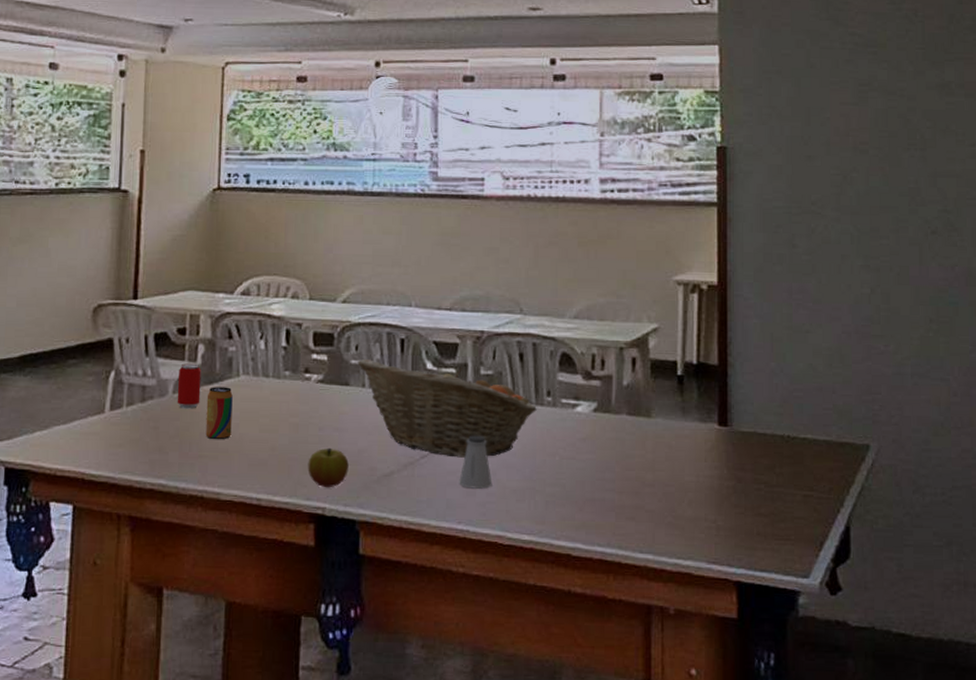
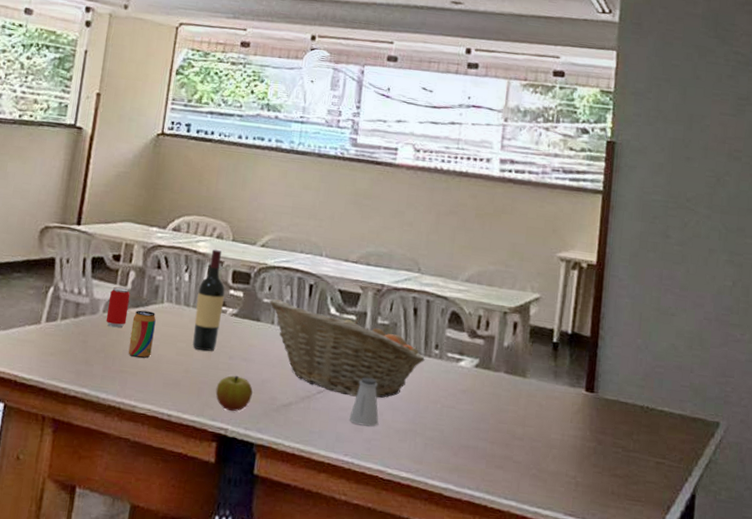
wine bottle: none [276,310,307,425] -> present [192,249,225,352]

